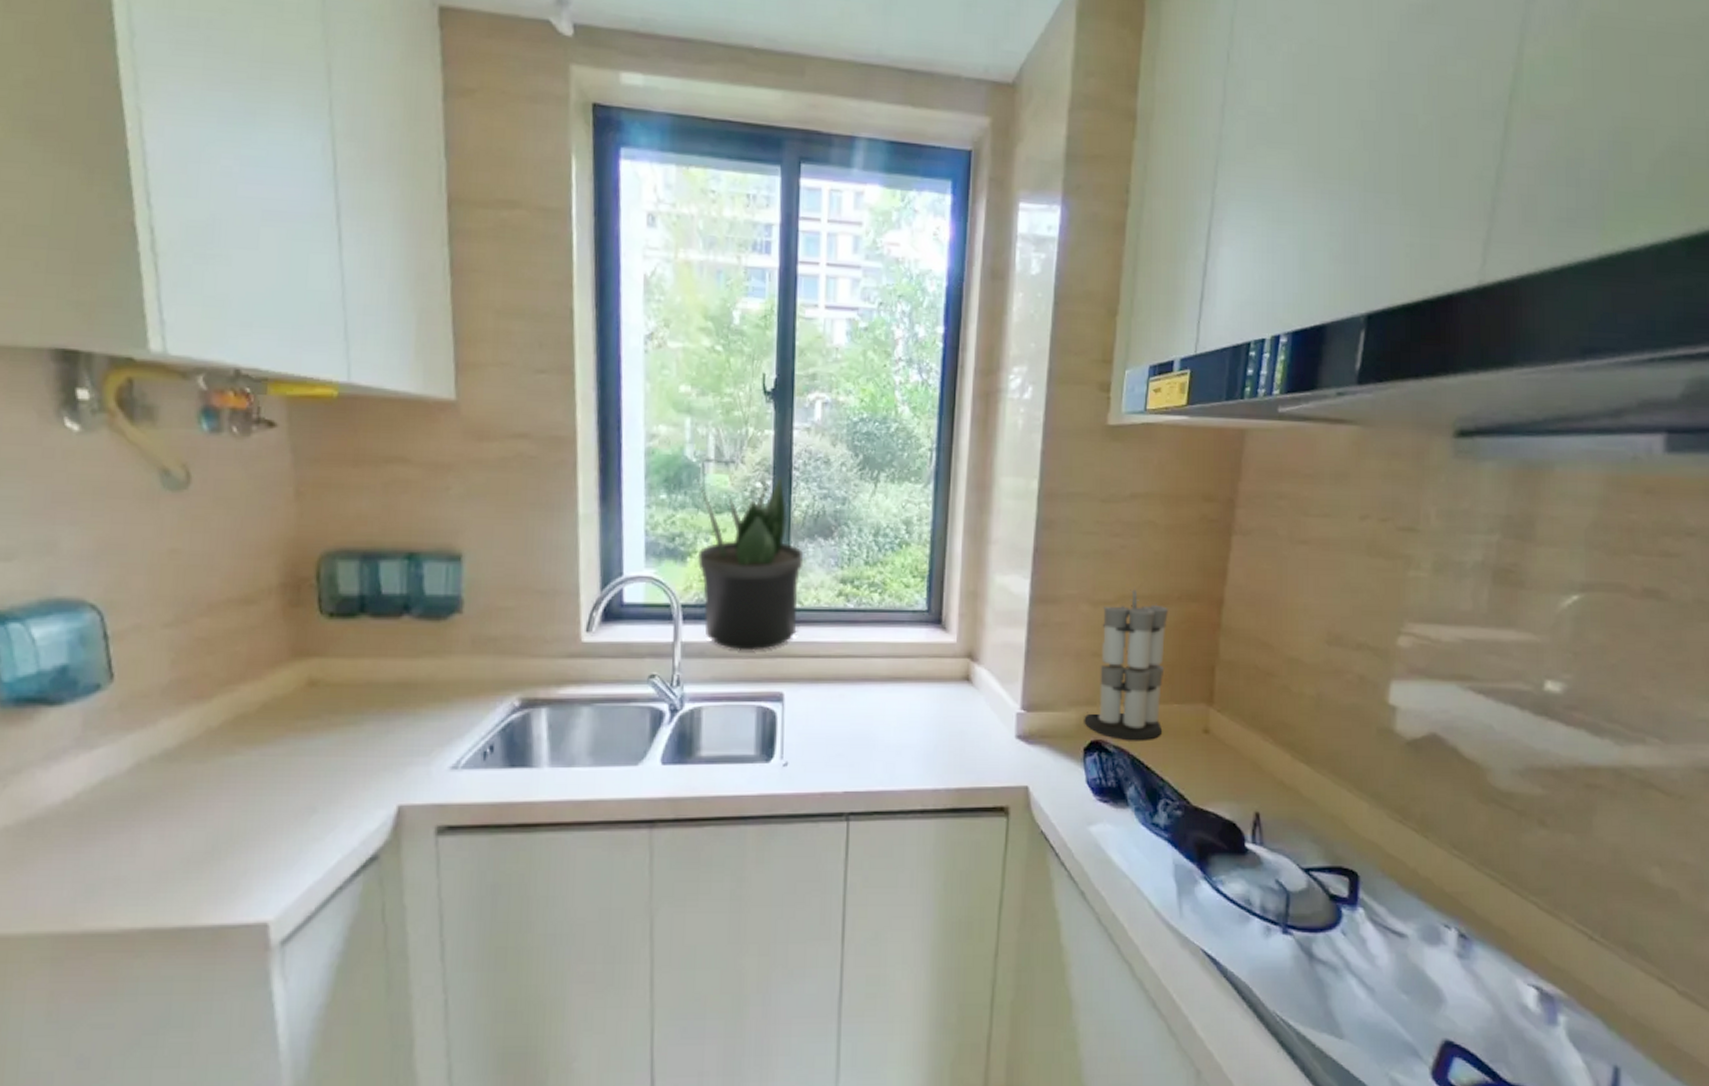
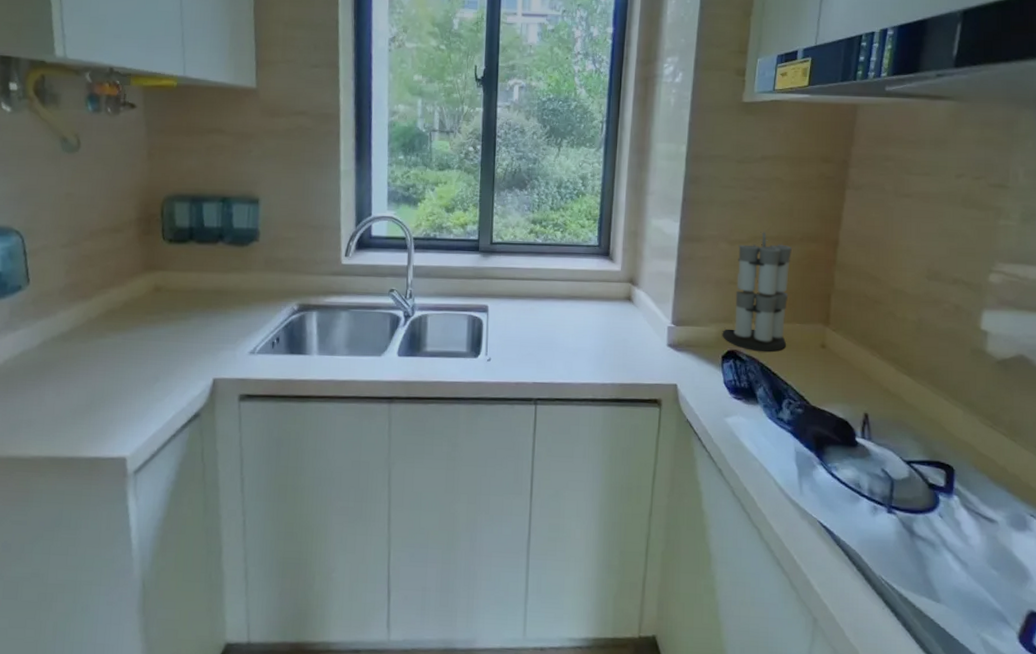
planter: present [696,473,804,651] -> none [425,140,504,273]

